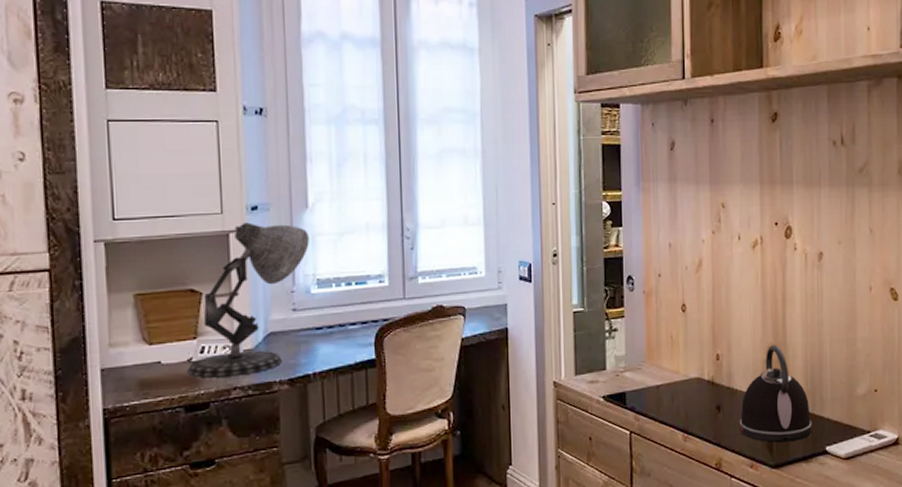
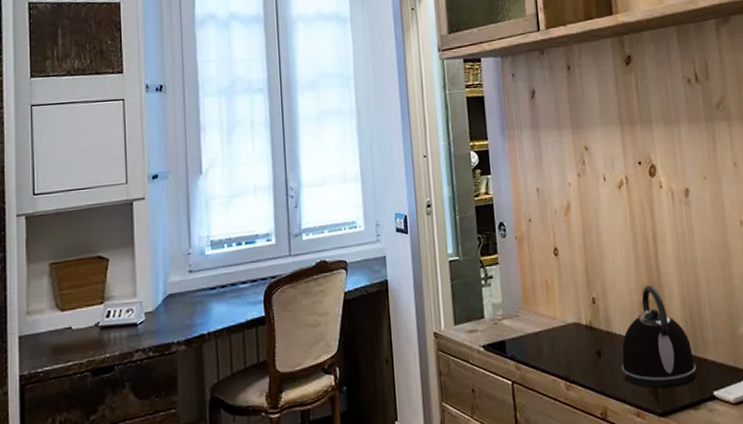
desk lamp: present [187,222,309,378] -> none [95,190,204,342]

